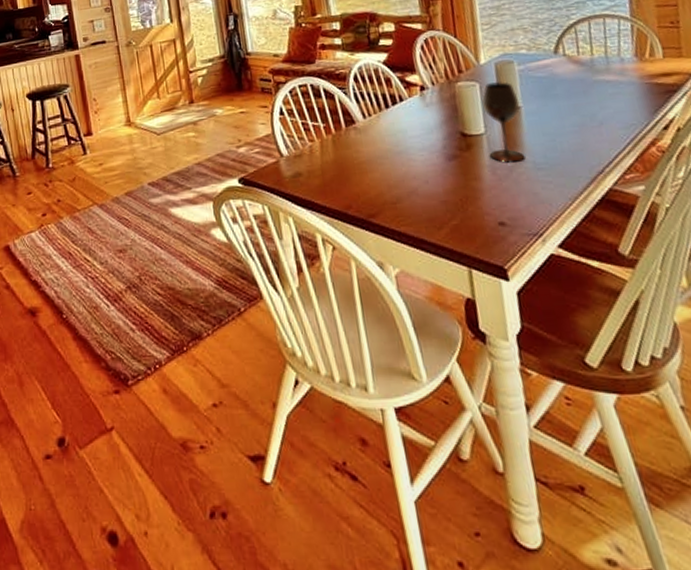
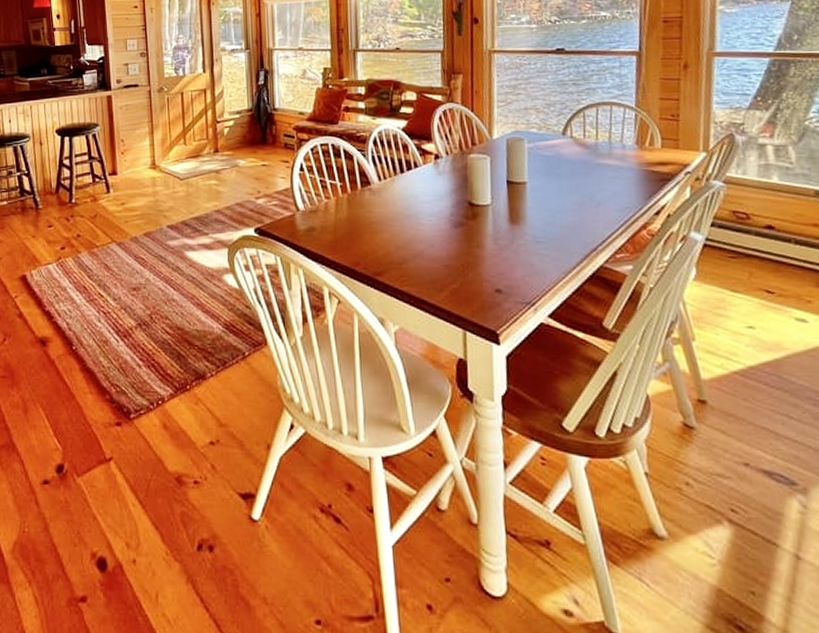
wineglass: present [482,81,525,163] -> none [491,156,526,234]

